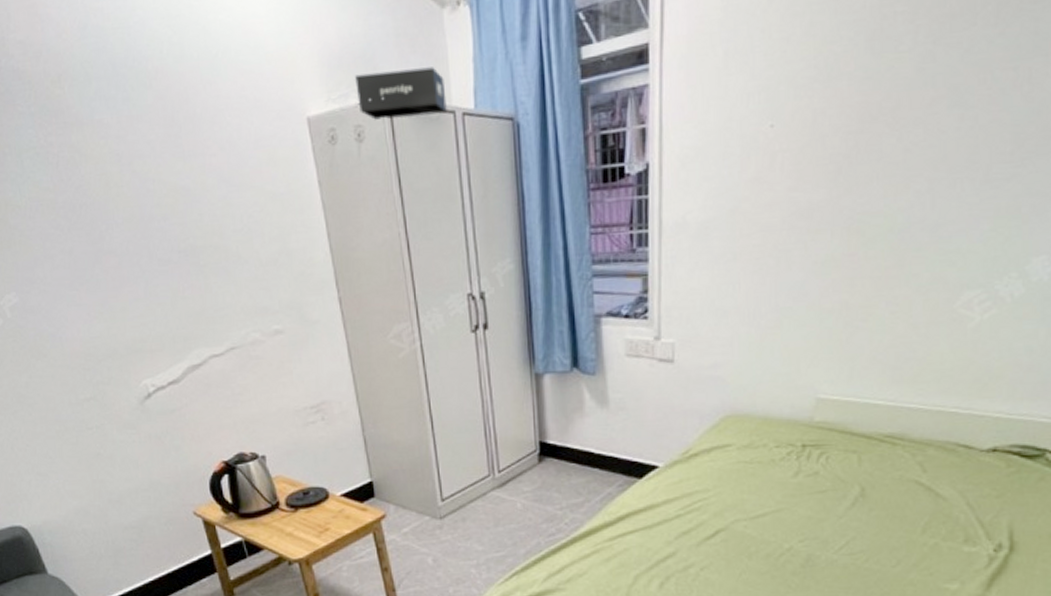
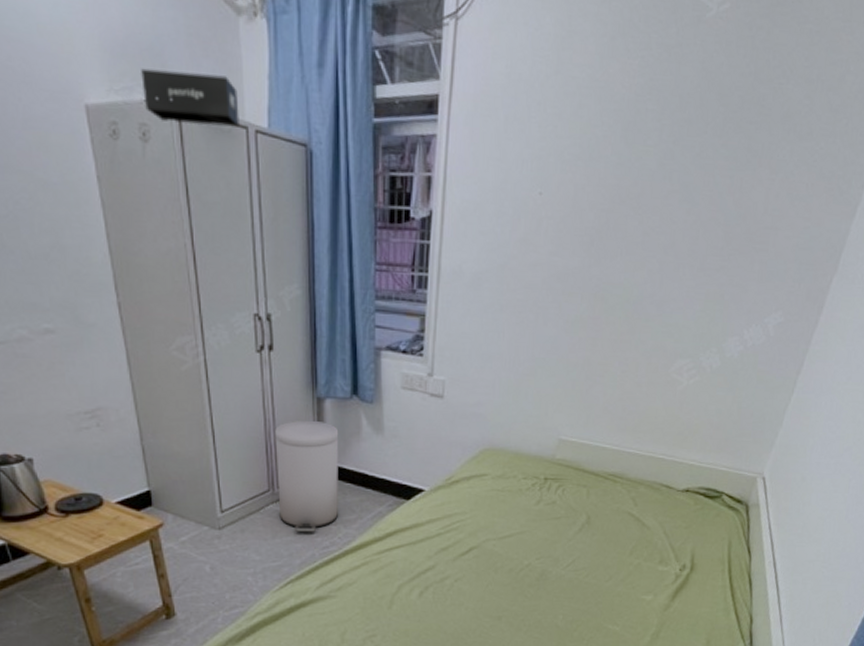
pedal bin: none [493,398,563,518] -> present [275,420,339,532]

